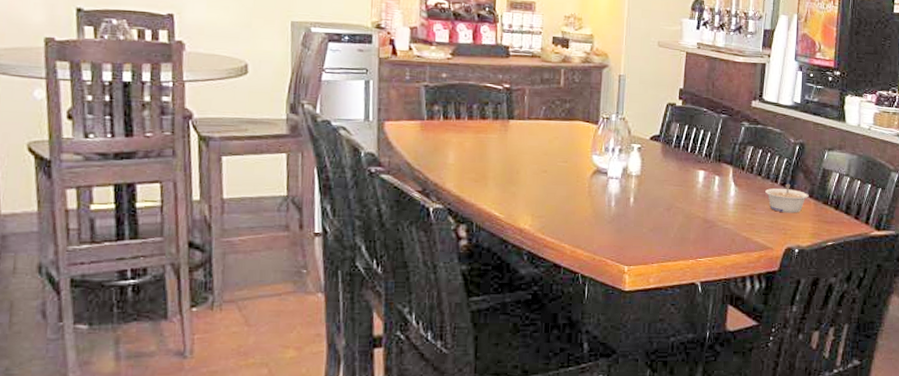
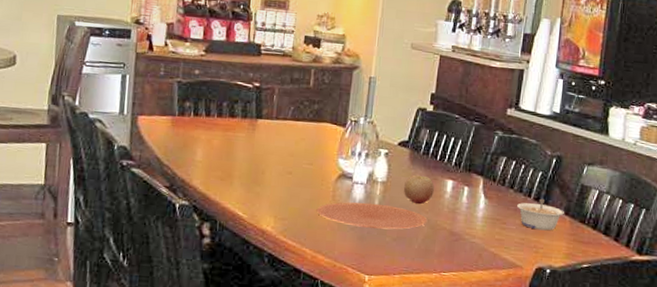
plate: none [573,196,681,221] -> present [316,201,427,229]
fruit: none [657,167,687,196] -> present [403,174,434,205]

